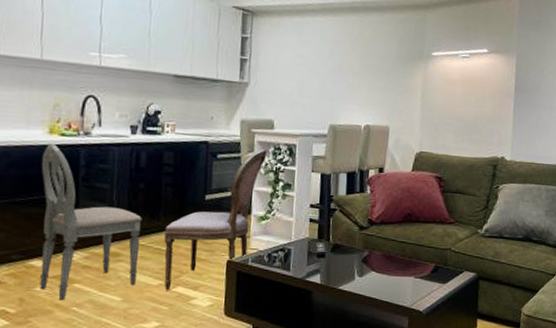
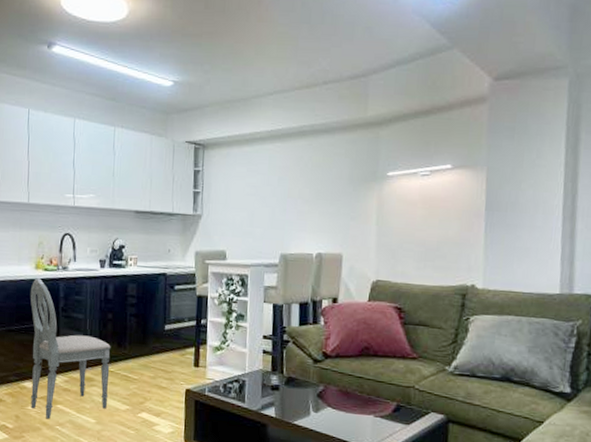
dining chair: present [164,149,268,290] -> none [130,280,221,416]

